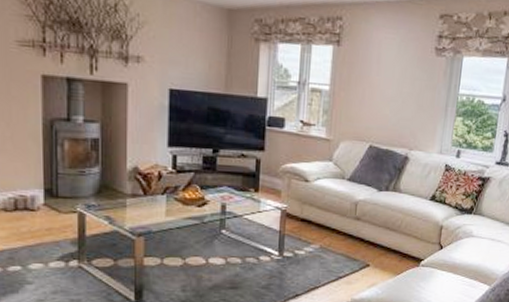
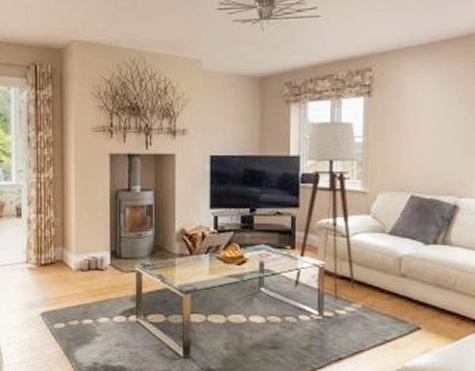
floor lamp: none [256,64,325,242] -> present [294,121,358,301]

